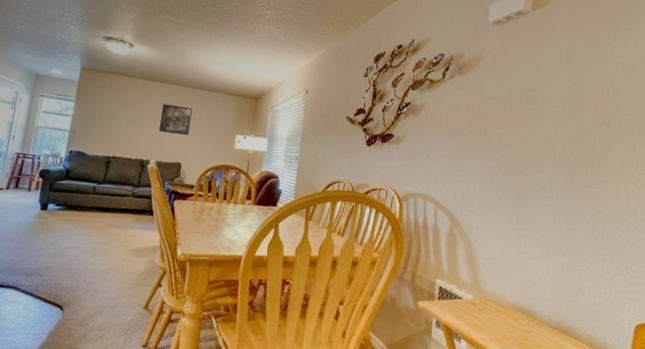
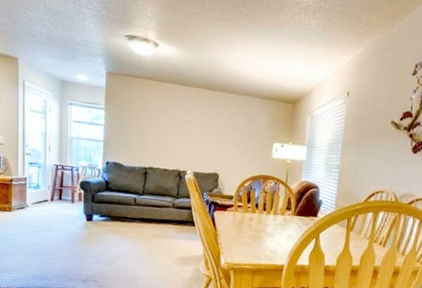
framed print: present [158,104,192,135] -> none [193,110,226,144]

